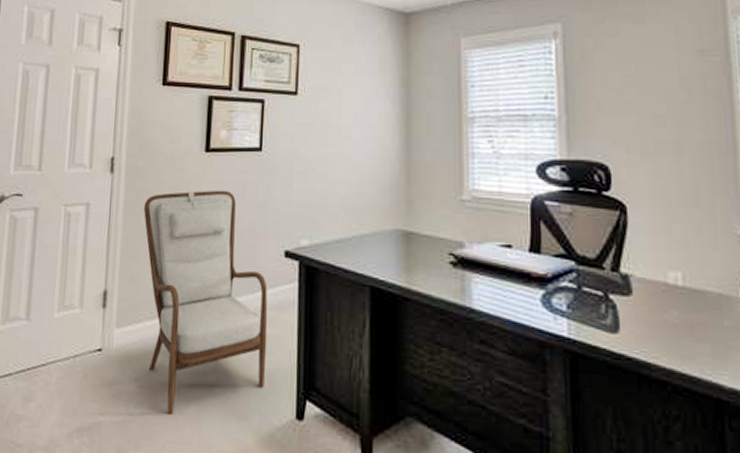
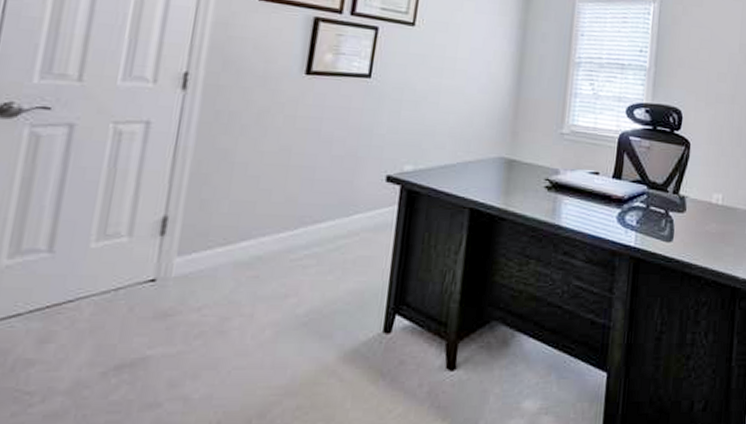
armchair: present [144,190,268,416] -> none [216,113,365,342]

